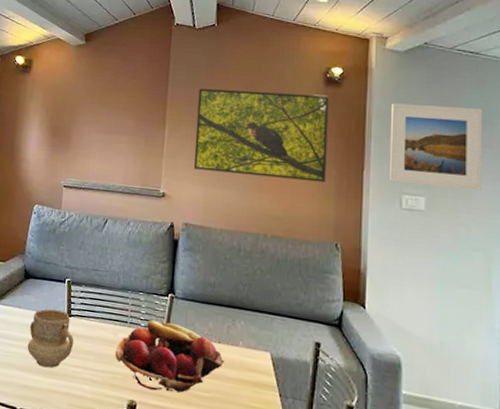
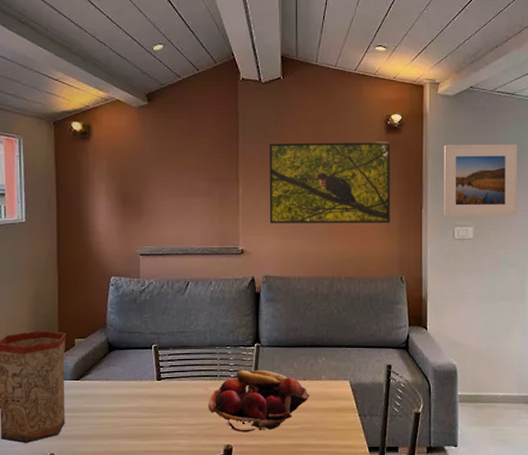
mug: present [27,309,74,369] -> none [119,376,167,432]

